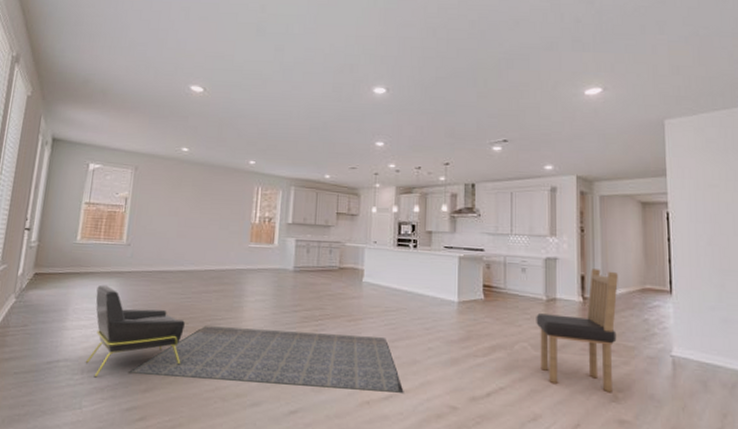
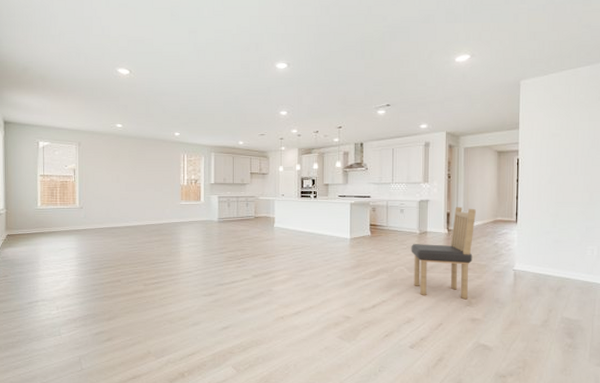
armchair: present [85,284,185,378] -> none [58,241,135,312]
area rug: present [129,326,404,393] -> none [94,268,310,309]

